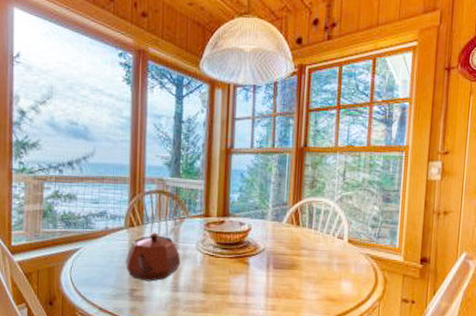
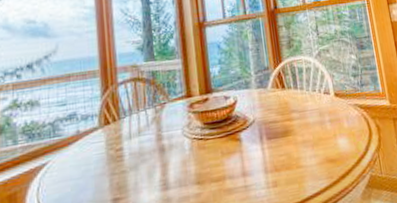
teapot: present [126,232,181,282] -> none [104,125,168,186]

